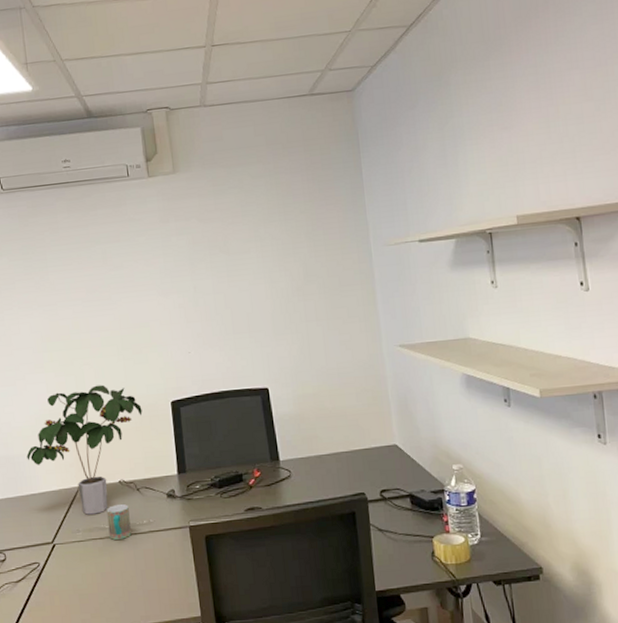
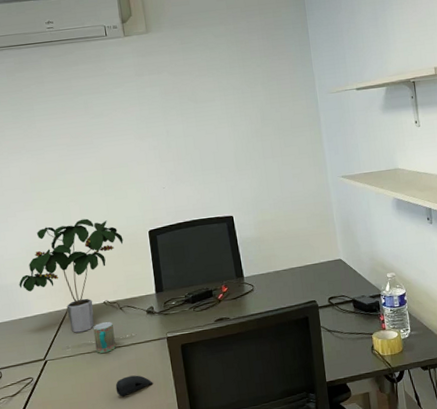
computer mouse: none [130,568,173,592] -> present [115,375,153,397]

